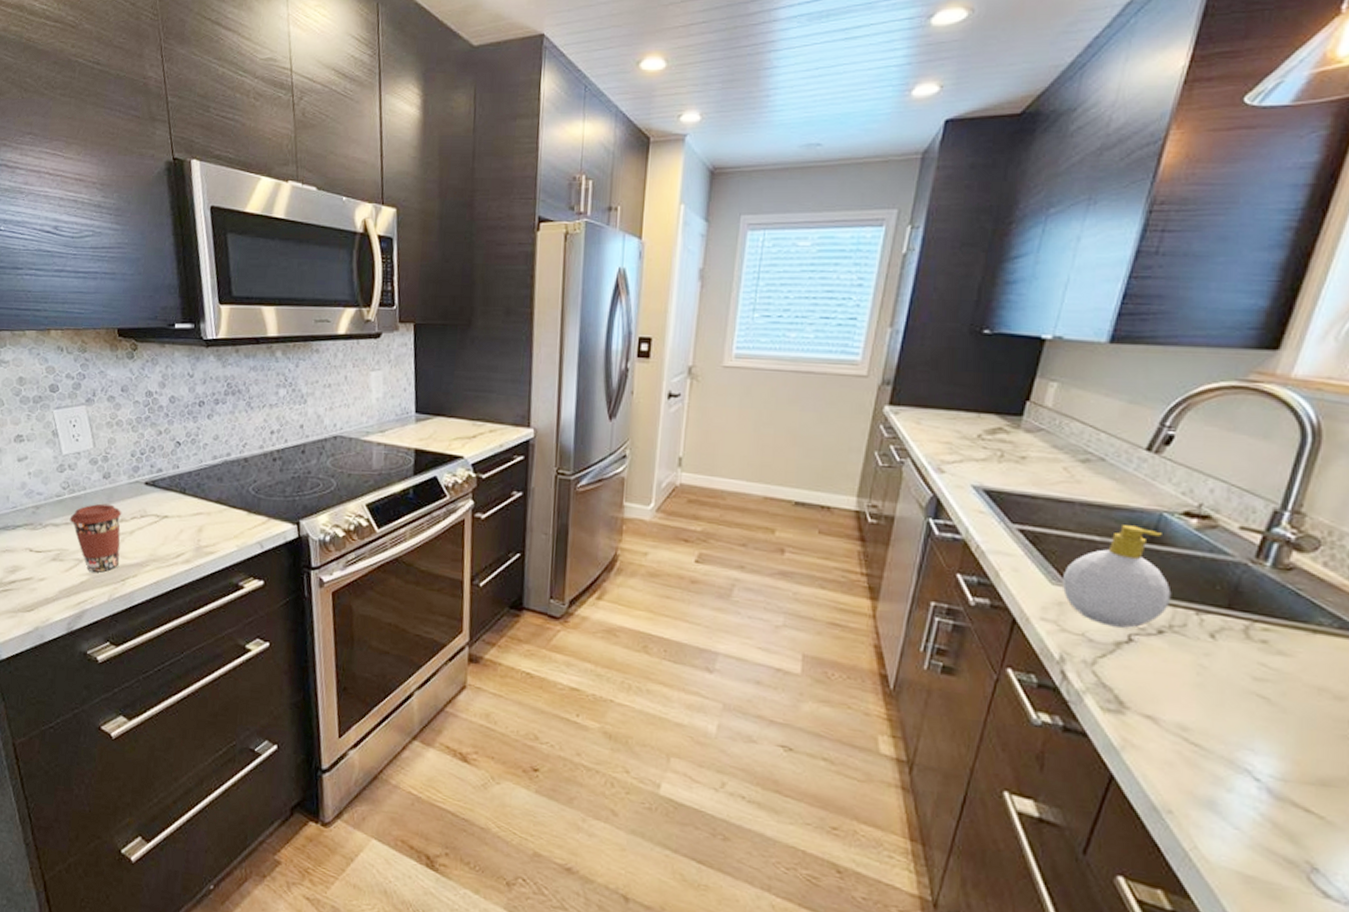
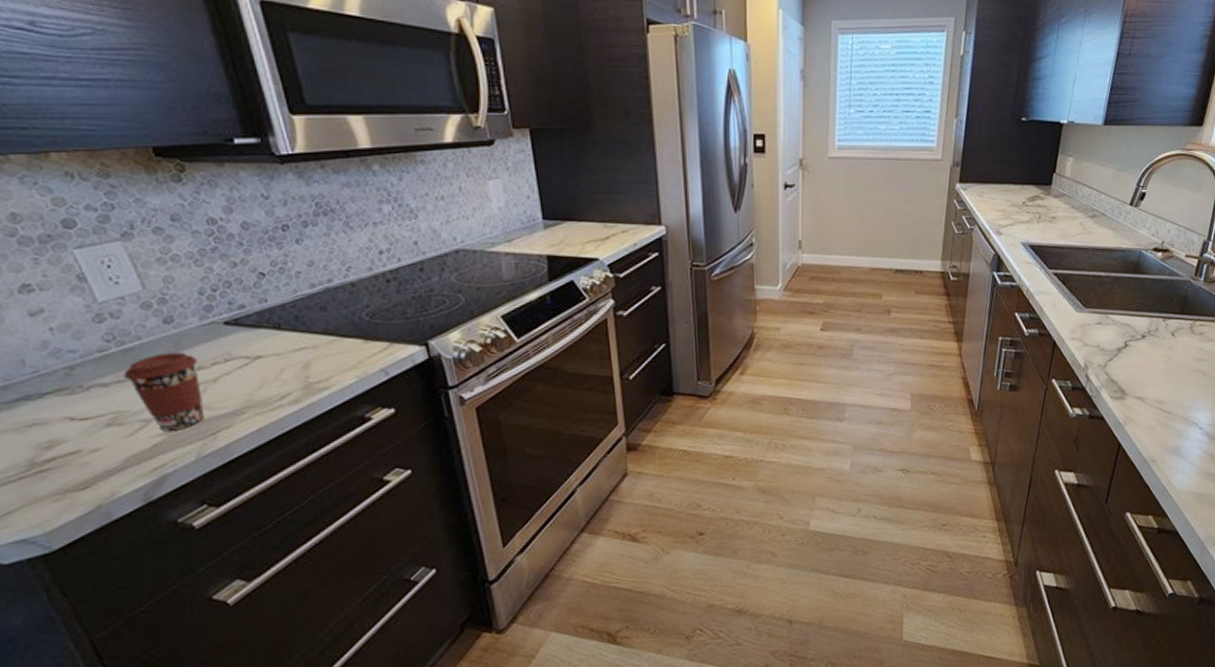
soap bottle: present [1061,525,1172,628] -> none [1083,262,1149,338]

